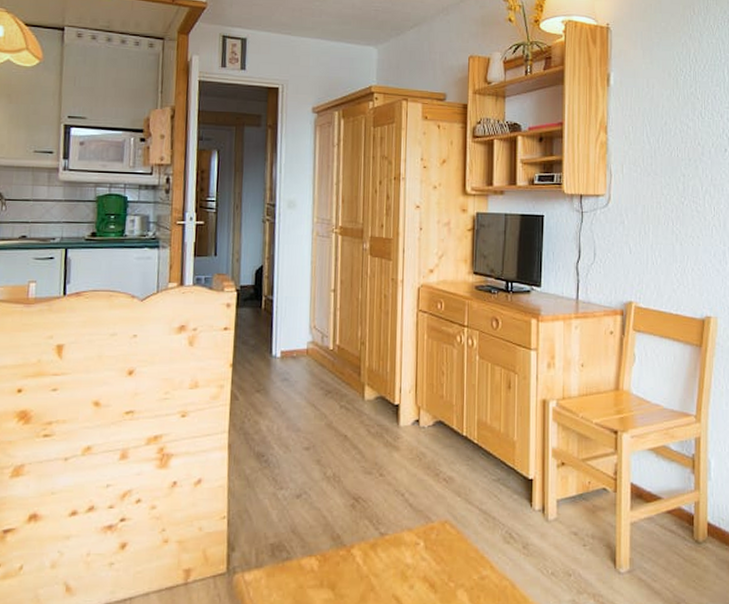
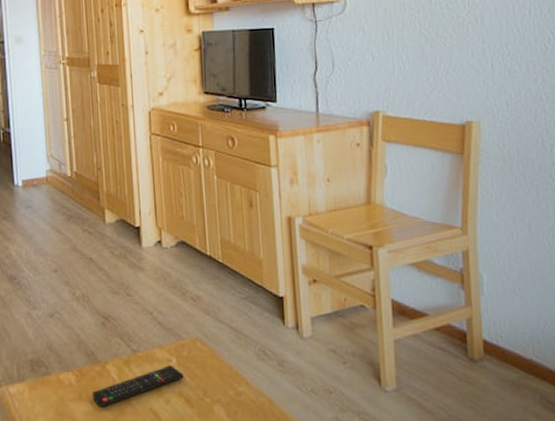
remote control: none [334,549,430,593] -> present [92,365,184,406]

